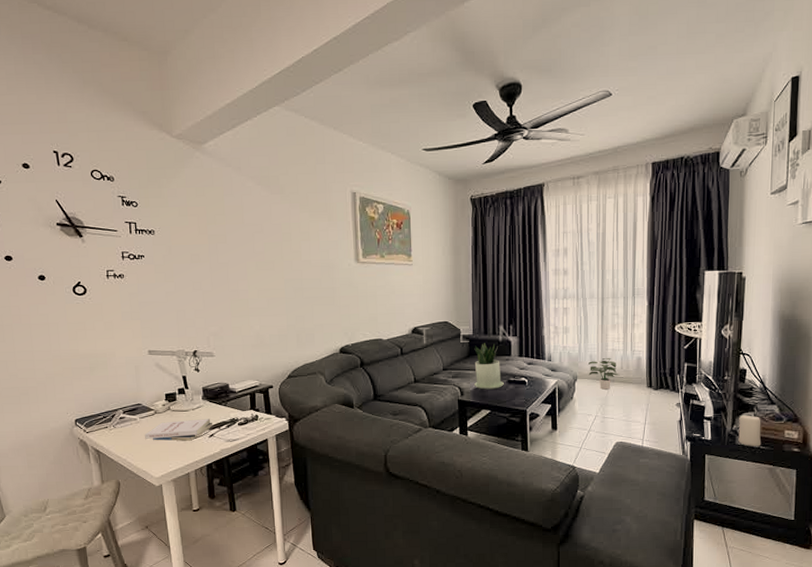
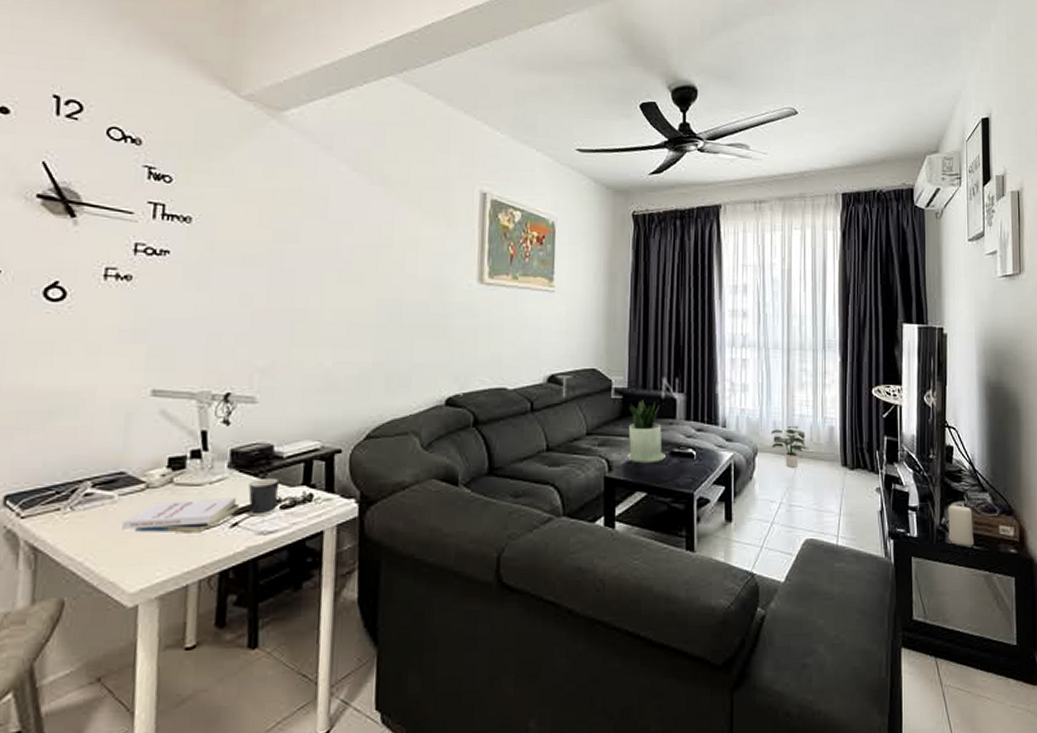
mug: none [217,405,236,430] -> present [248,477,280,517]

